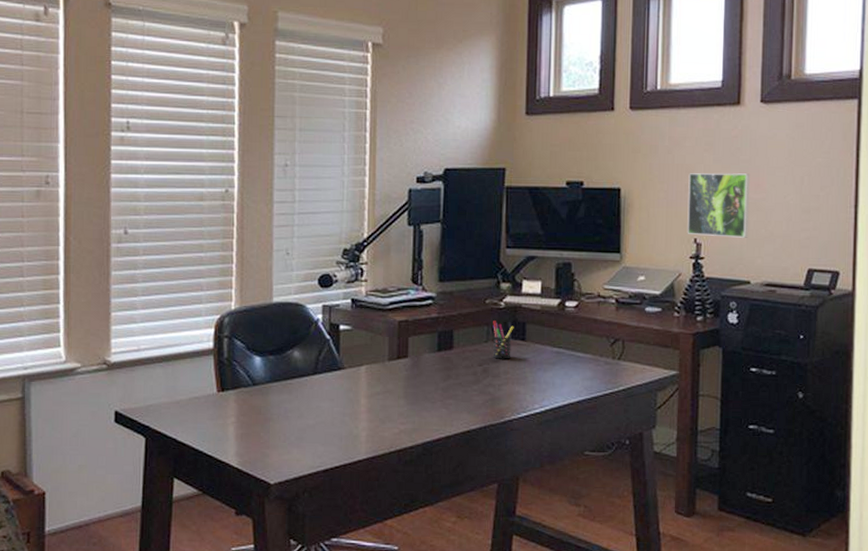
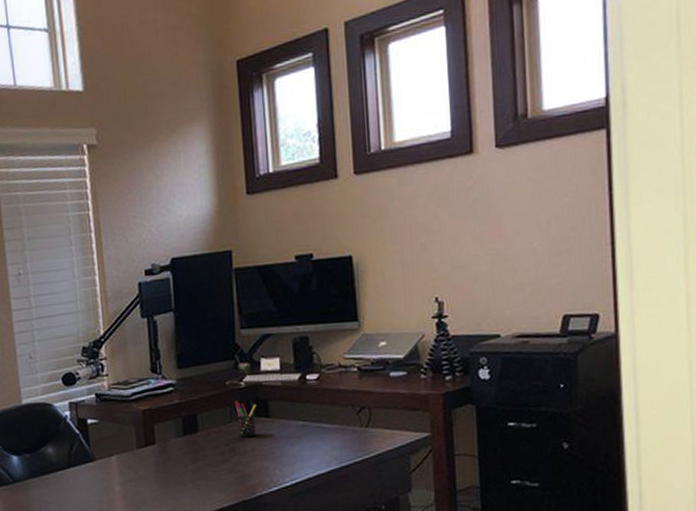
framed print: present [687,173,751,238] -> none [423,224,493,294]

